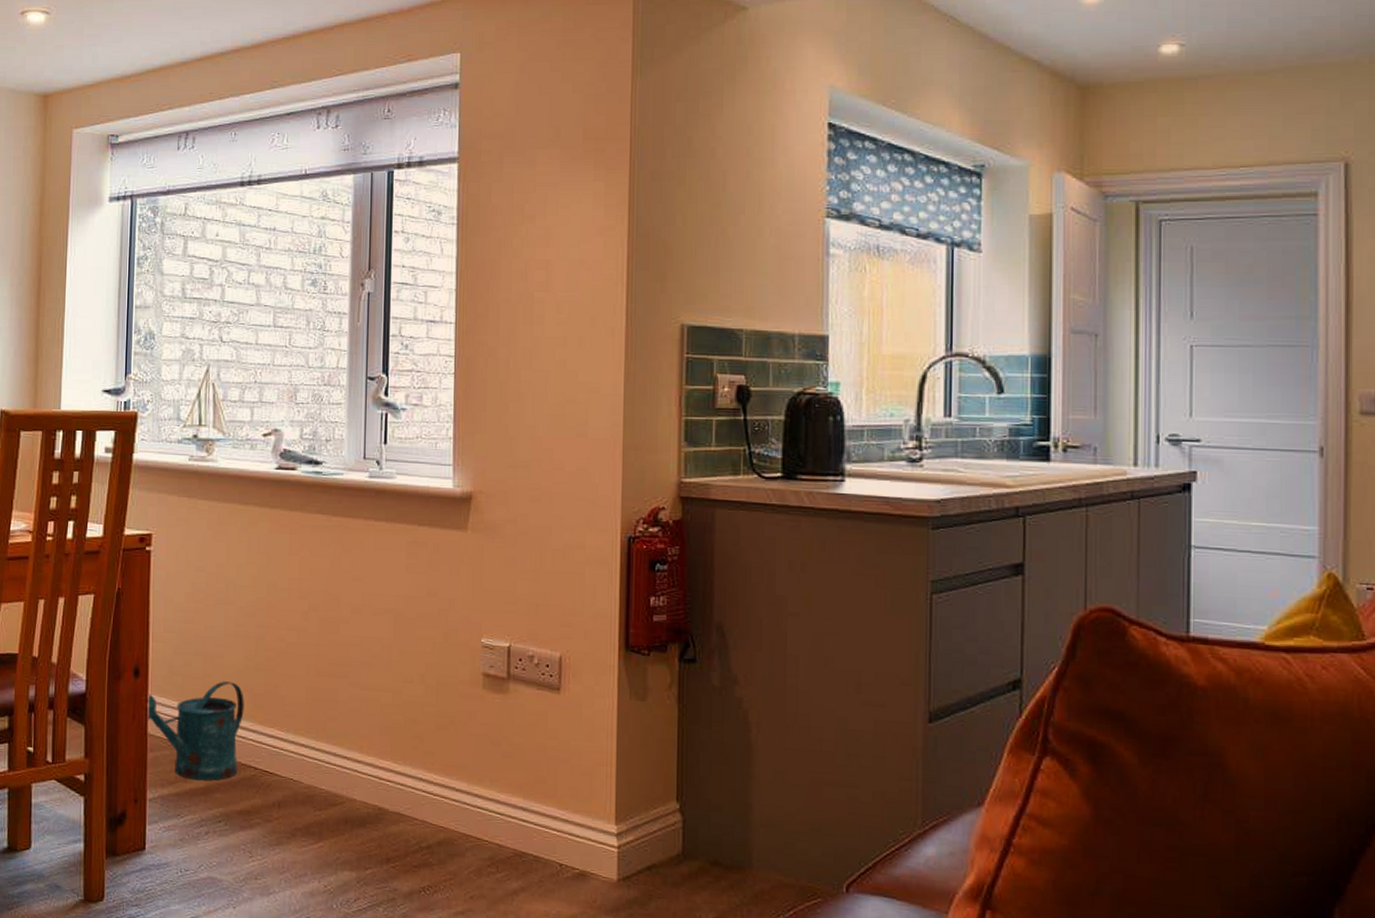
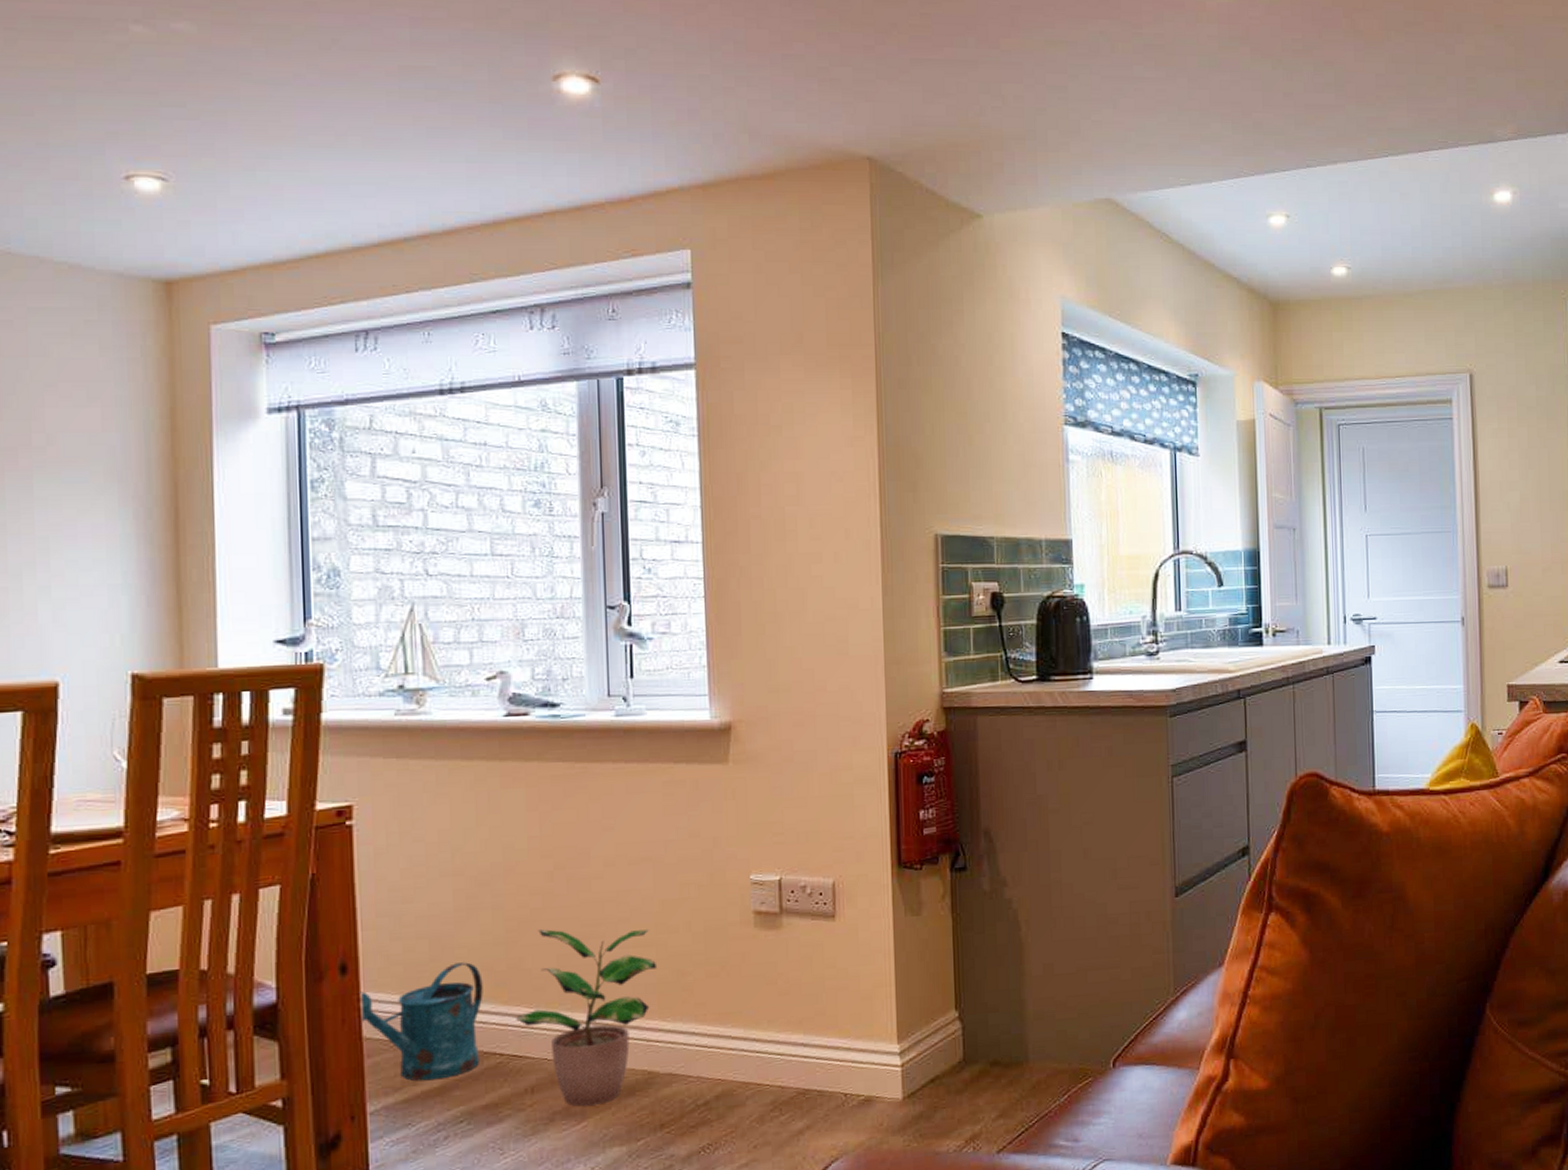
potted plant: none [269,662,393,829] -> present [516,929,658,1106]

